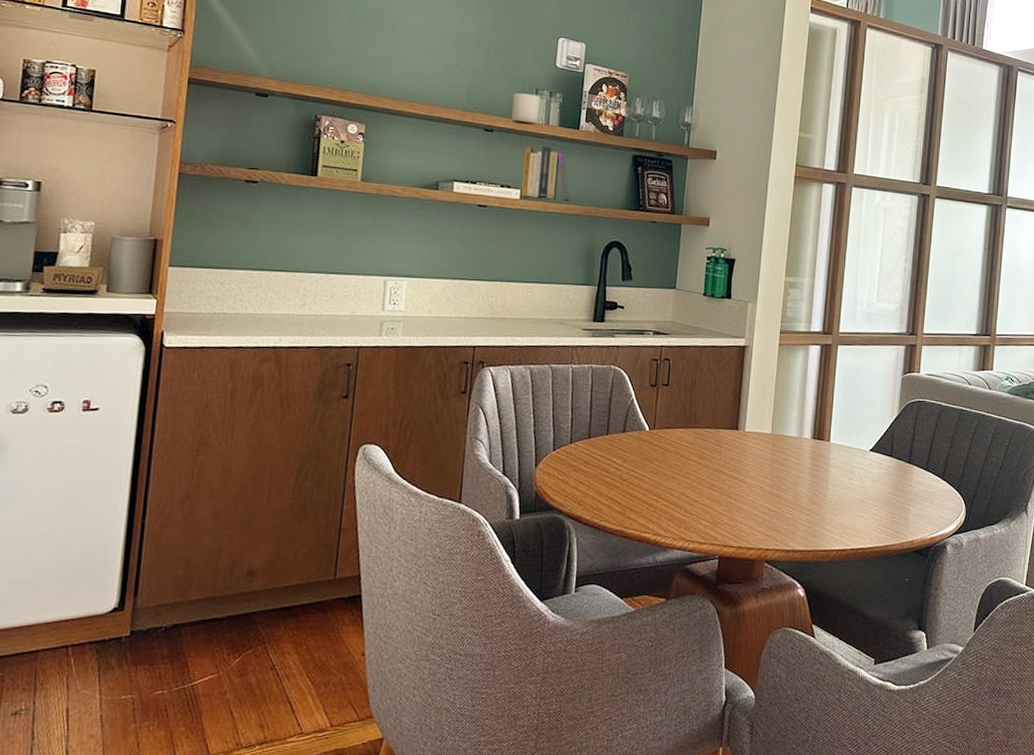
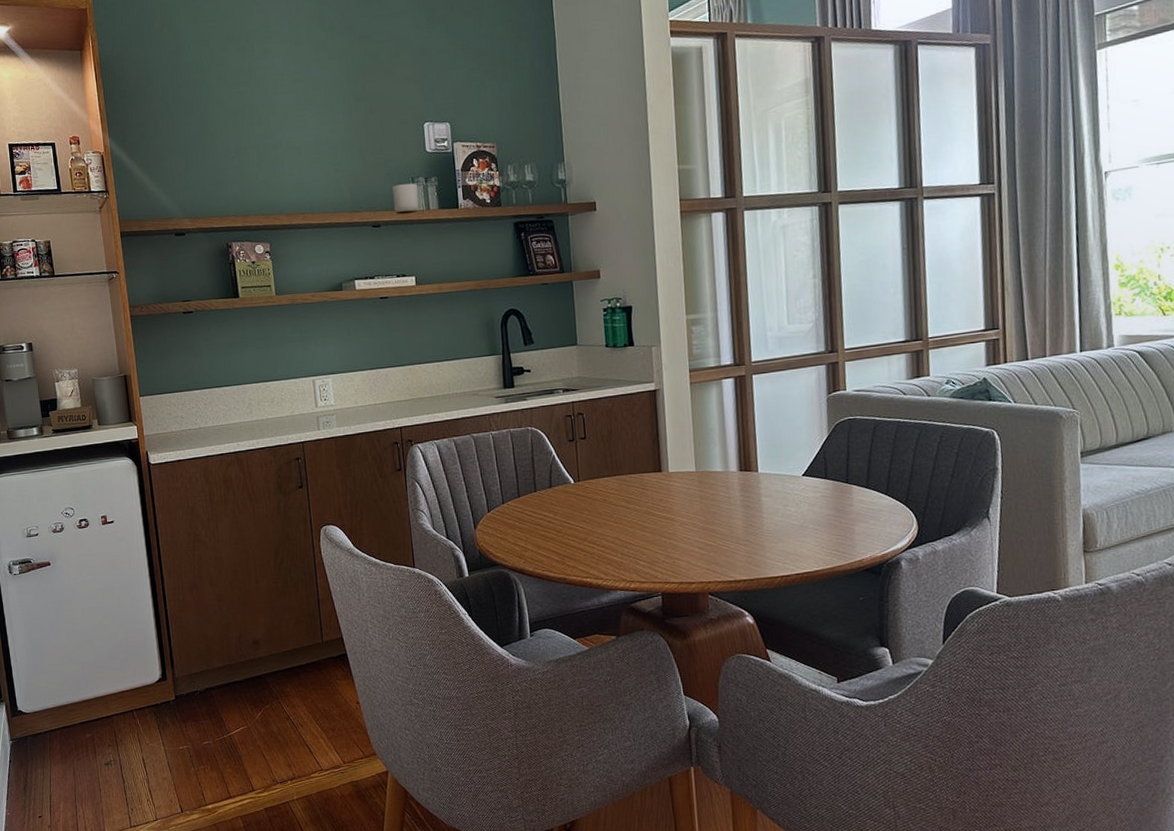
books: present [520,146,570,202] -> none [411,230,462,283]

